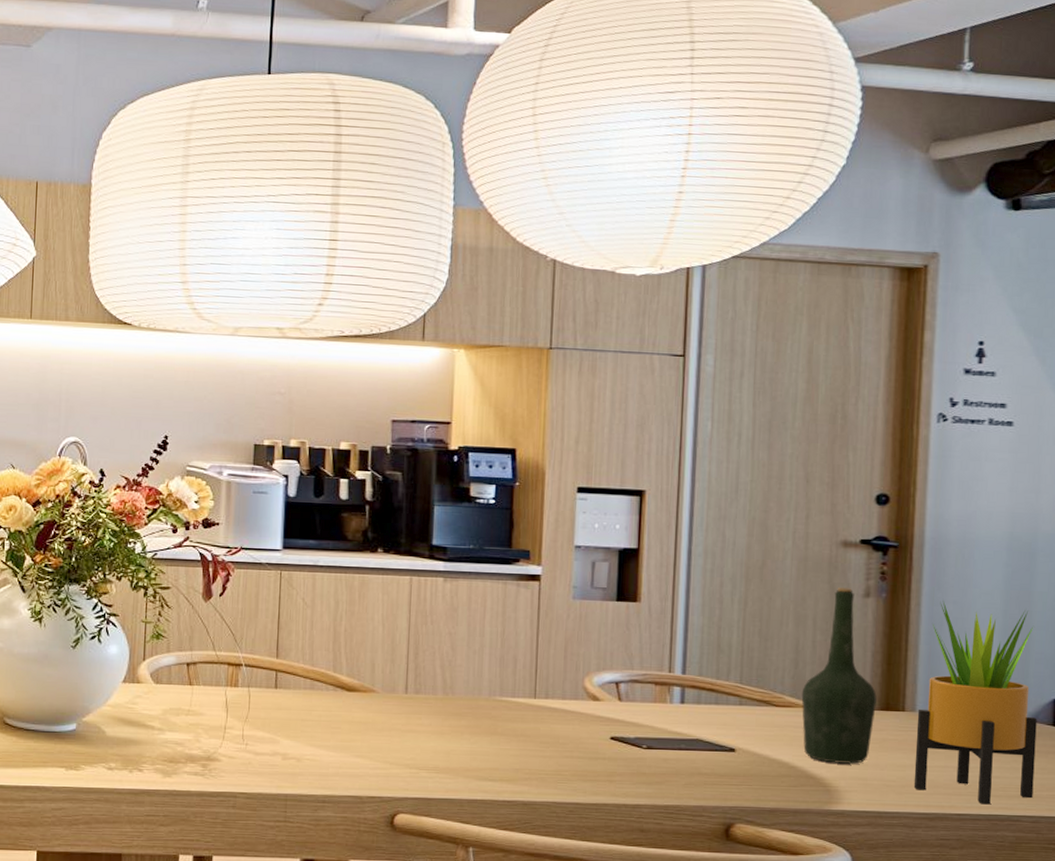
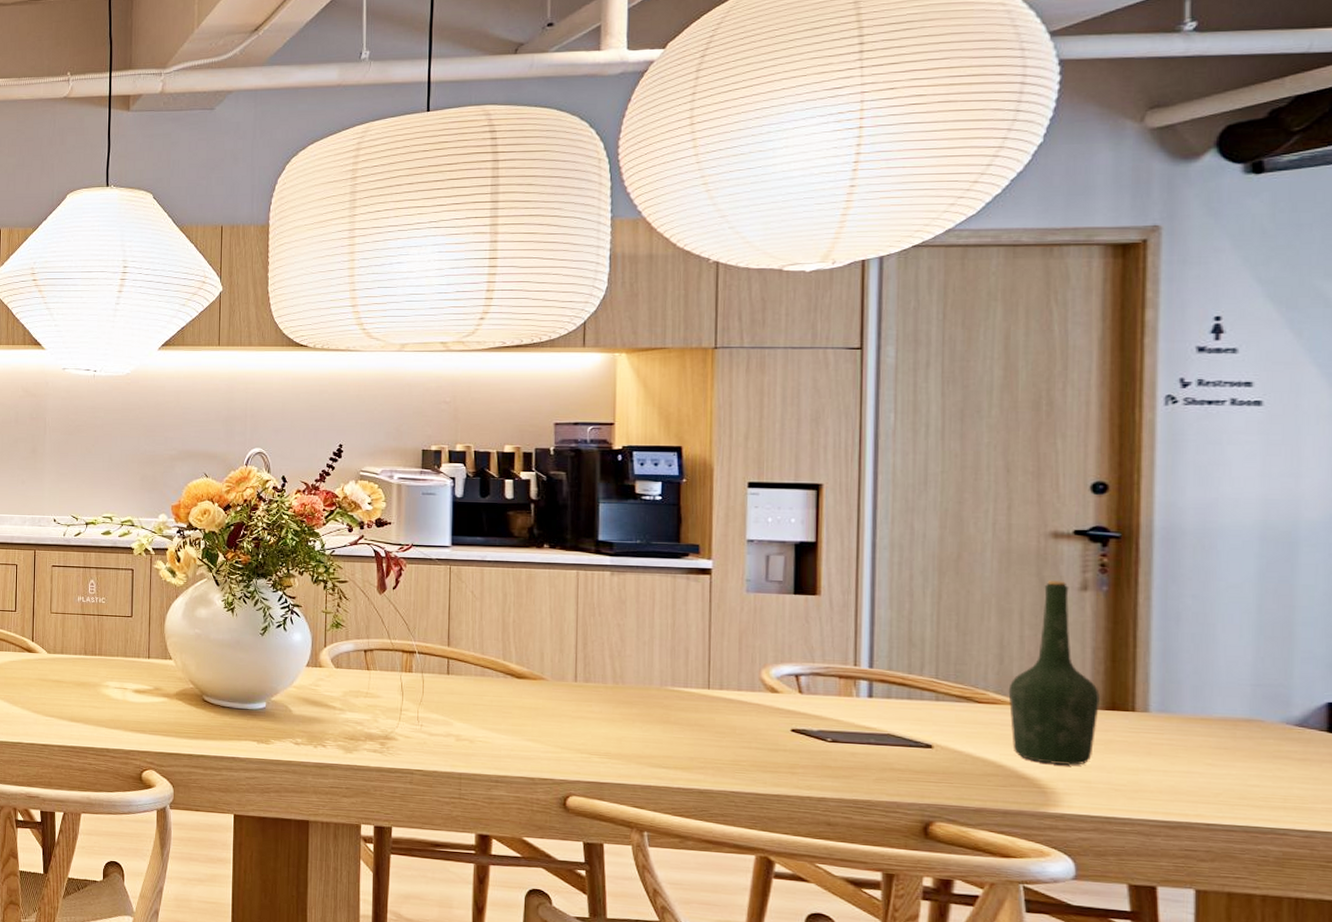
potted plant: present [913,601,1037,805] -> none [1149,594,1306,815]

